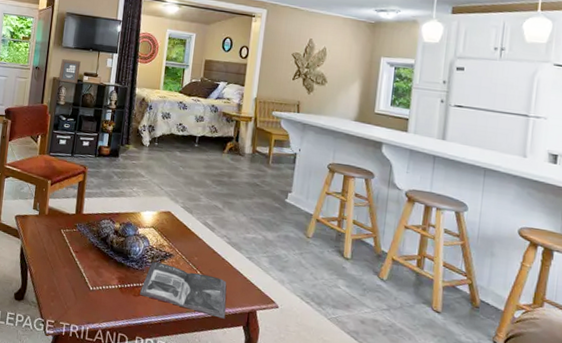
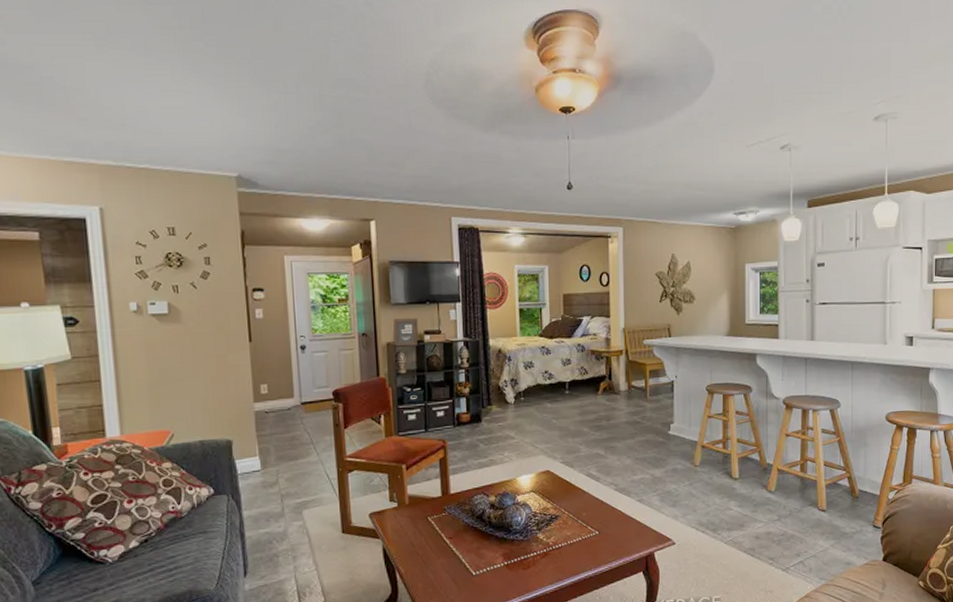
magazine: present [139,261,227,319] -> none [528,527,624,570]

